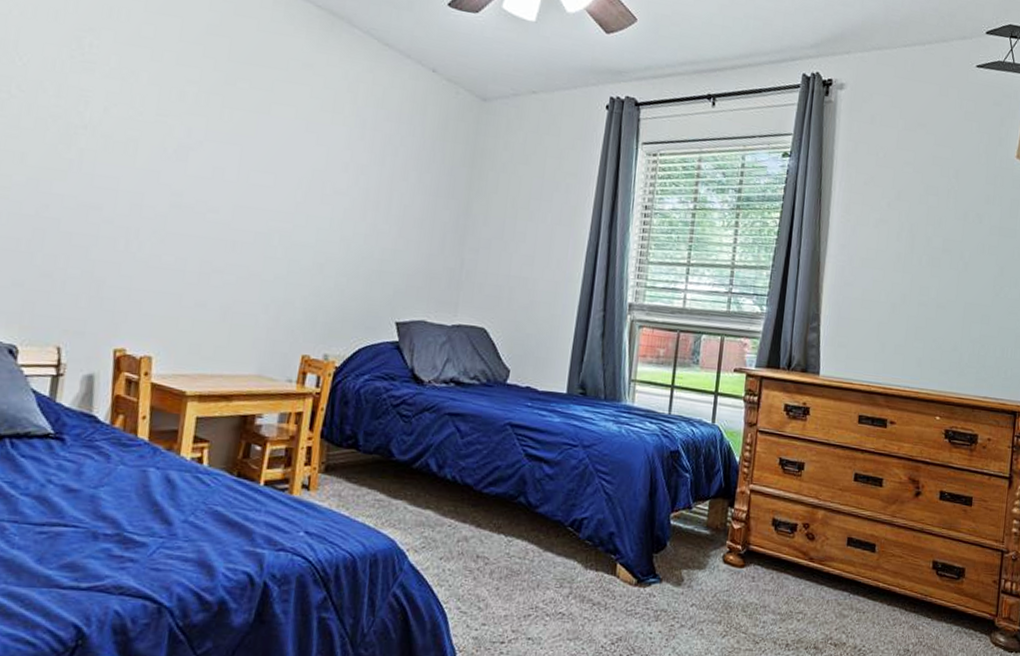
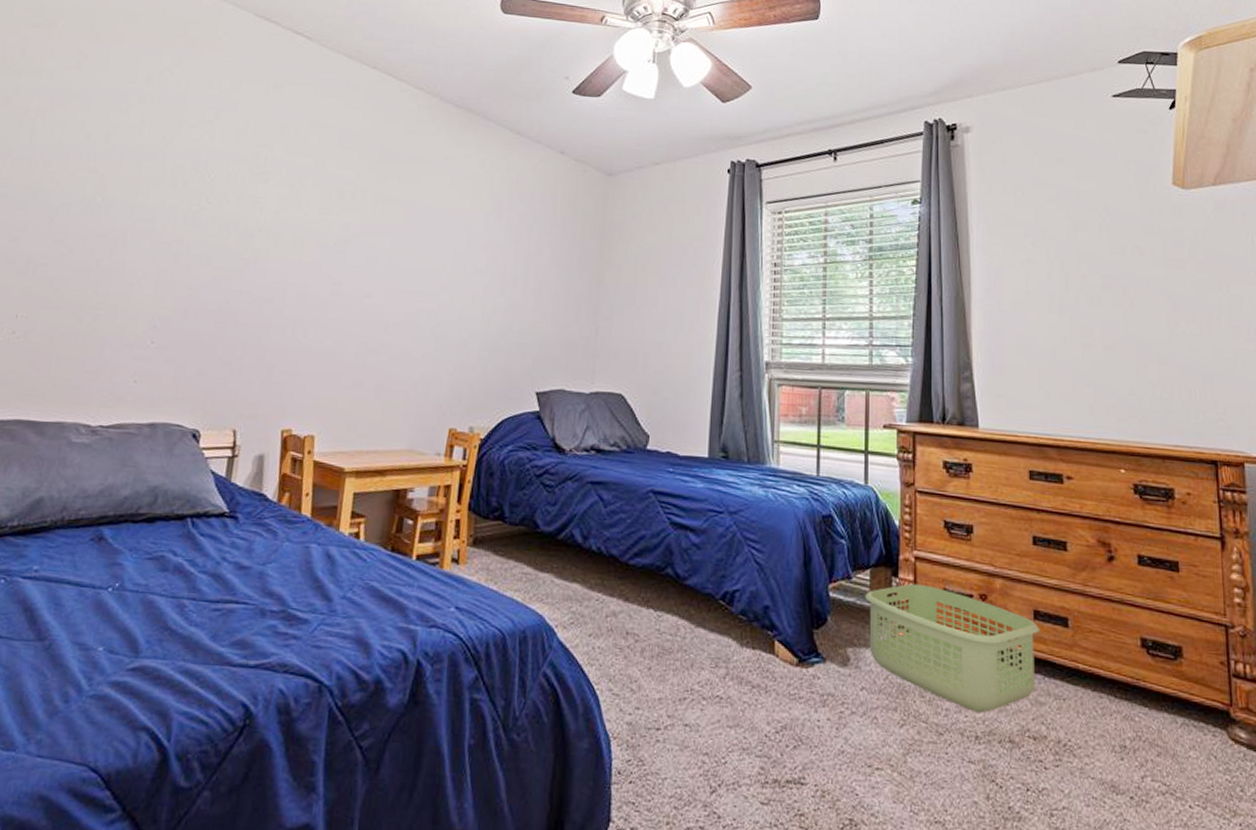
clothes hamper: none [702,513,851,624] -> present [865,583,1040,713]

